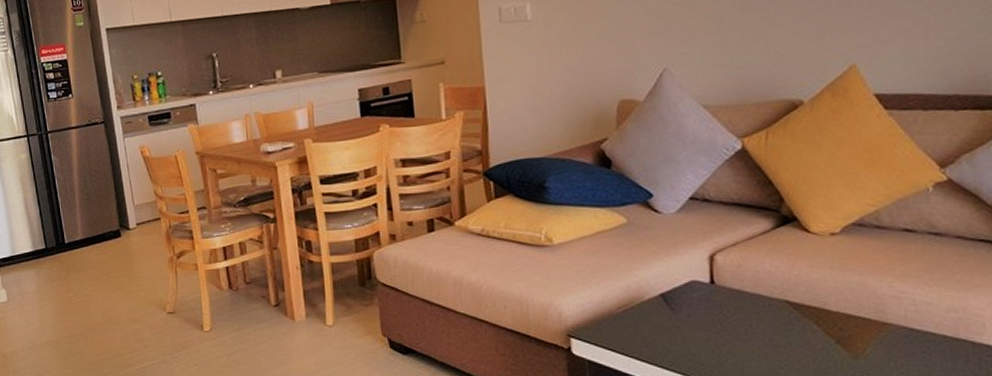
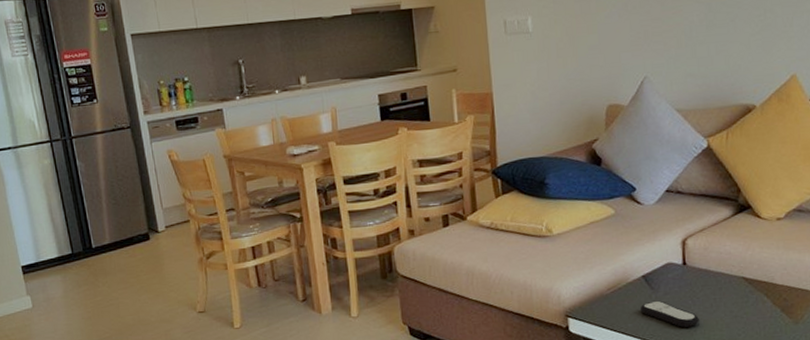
remote control: none [657,323,731,355] -> present [640,300,699,327]

